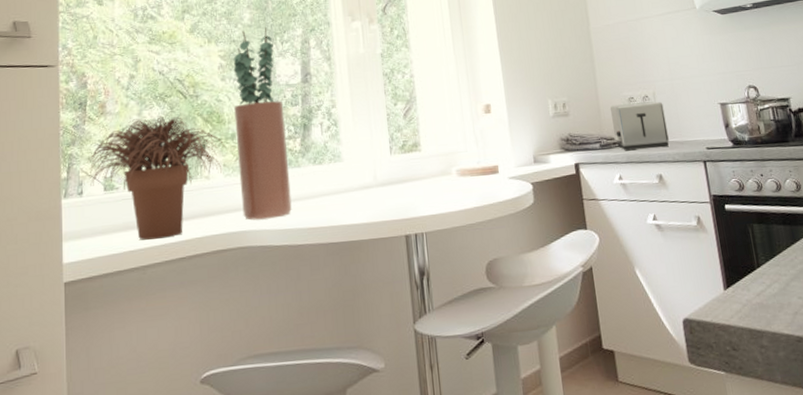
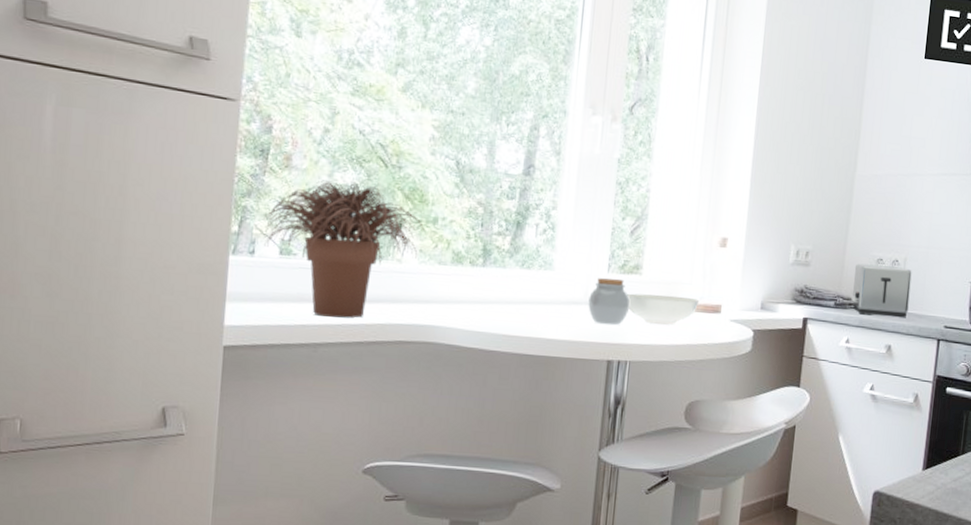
vase: present [233,27,292,221] -> none [434,101,498,318]
jar: none [378,158,417,203] -> present [588,278,630,326]
bowl: none [411,164,478,194] -> present [627,293,700,325]

